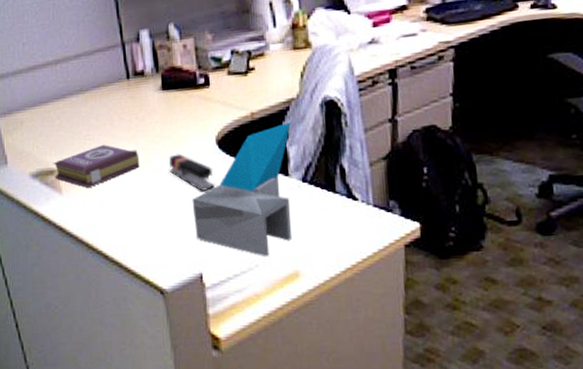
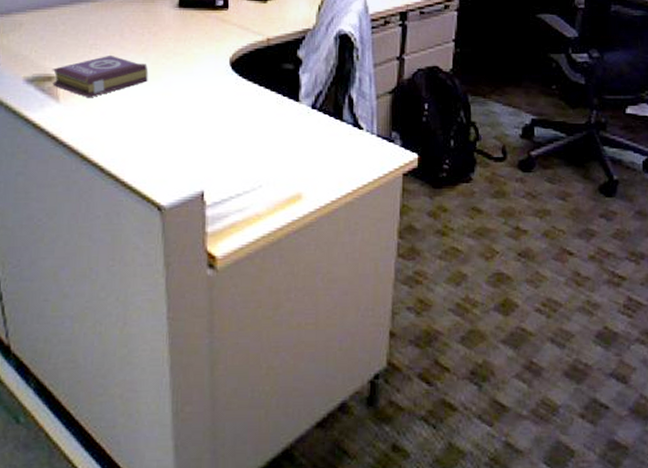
stapler: present [169,153,214,191] -> none [180,71,224,110]
tissue box: present [192,122,292,257] -> none [200,51,306,179]

